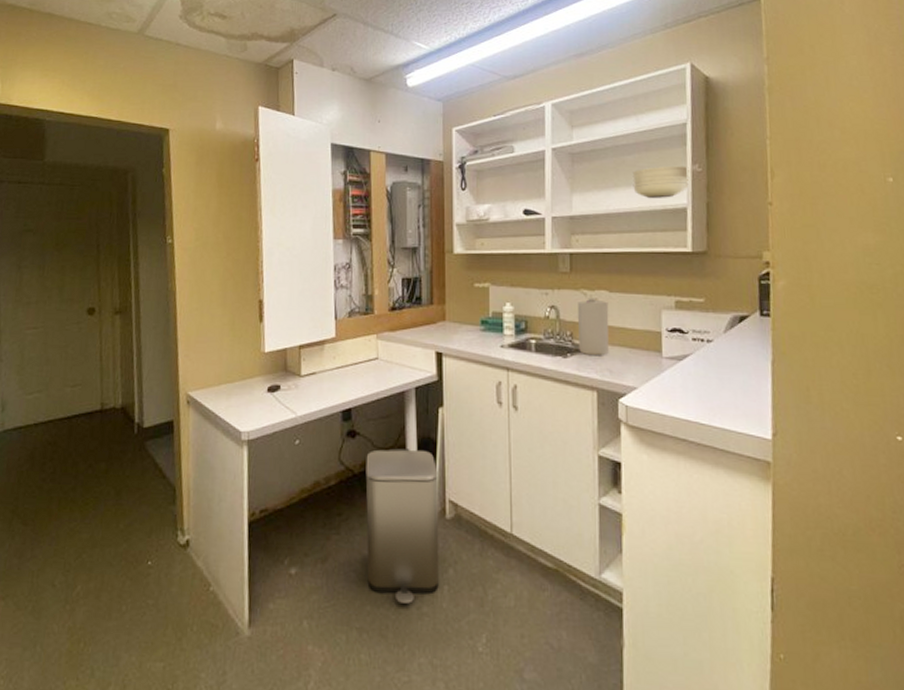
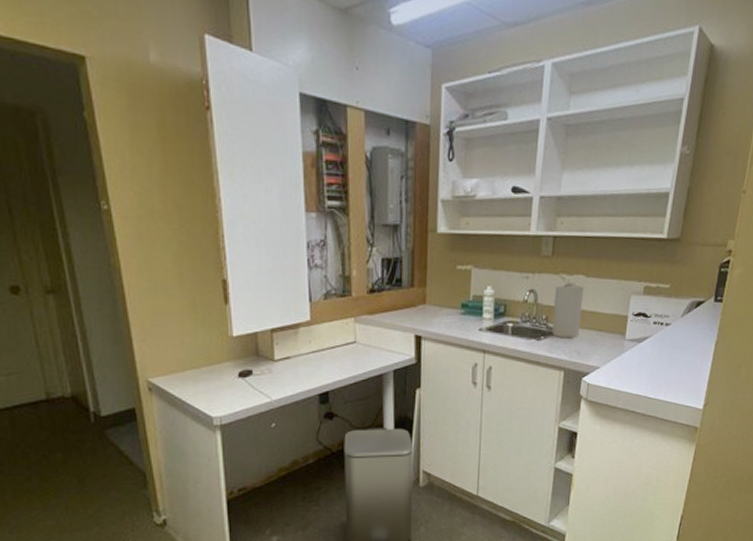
bowl: present [632,165,690,199] -> none [622,145,678,182]

